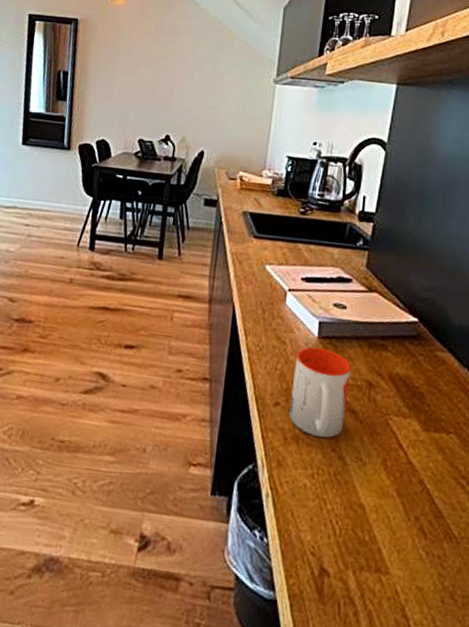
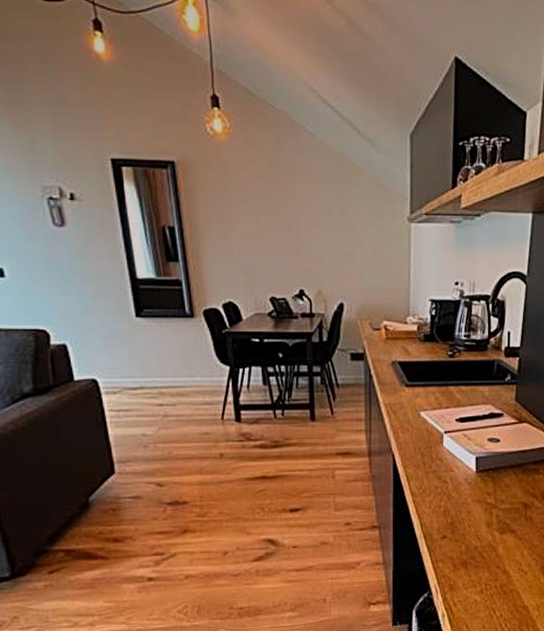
mug: present [288,347,351,438] -> none [455,480,508,558]

